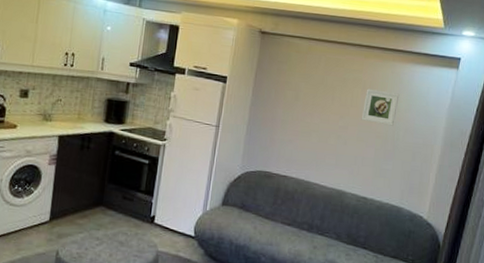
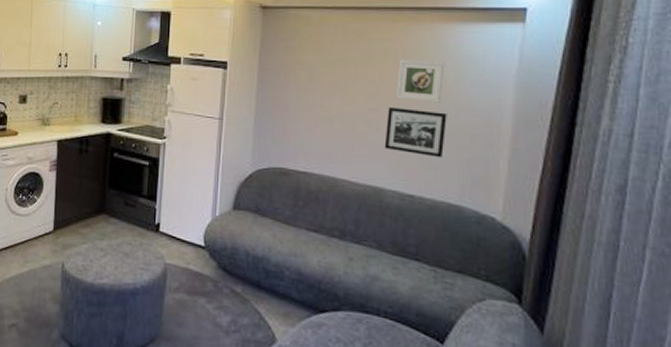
picture frame: none [349,126,397,169] -> present [384,106,447,158]

